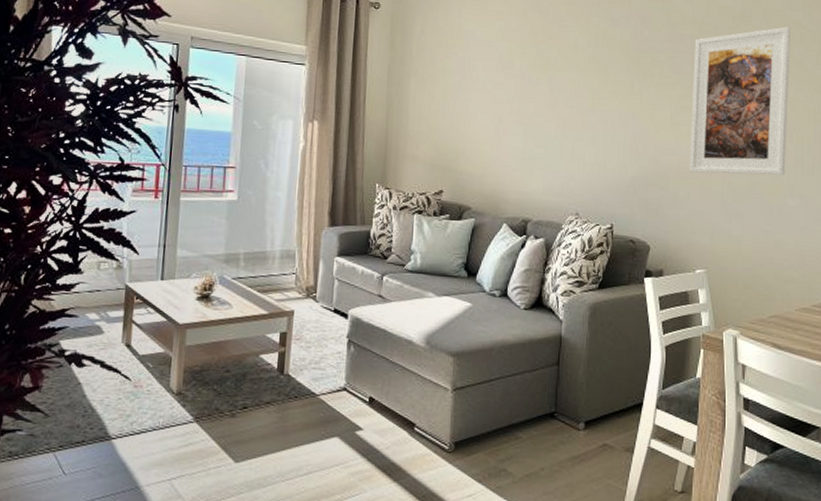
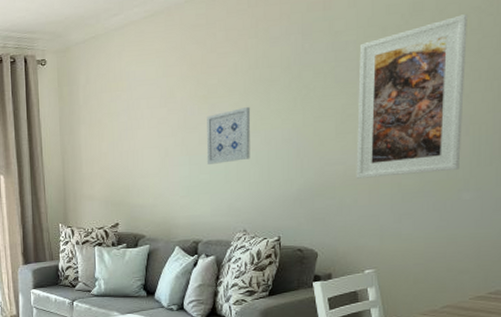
wall art: none [542,83,589,139] -> present [206,106,251,165]

